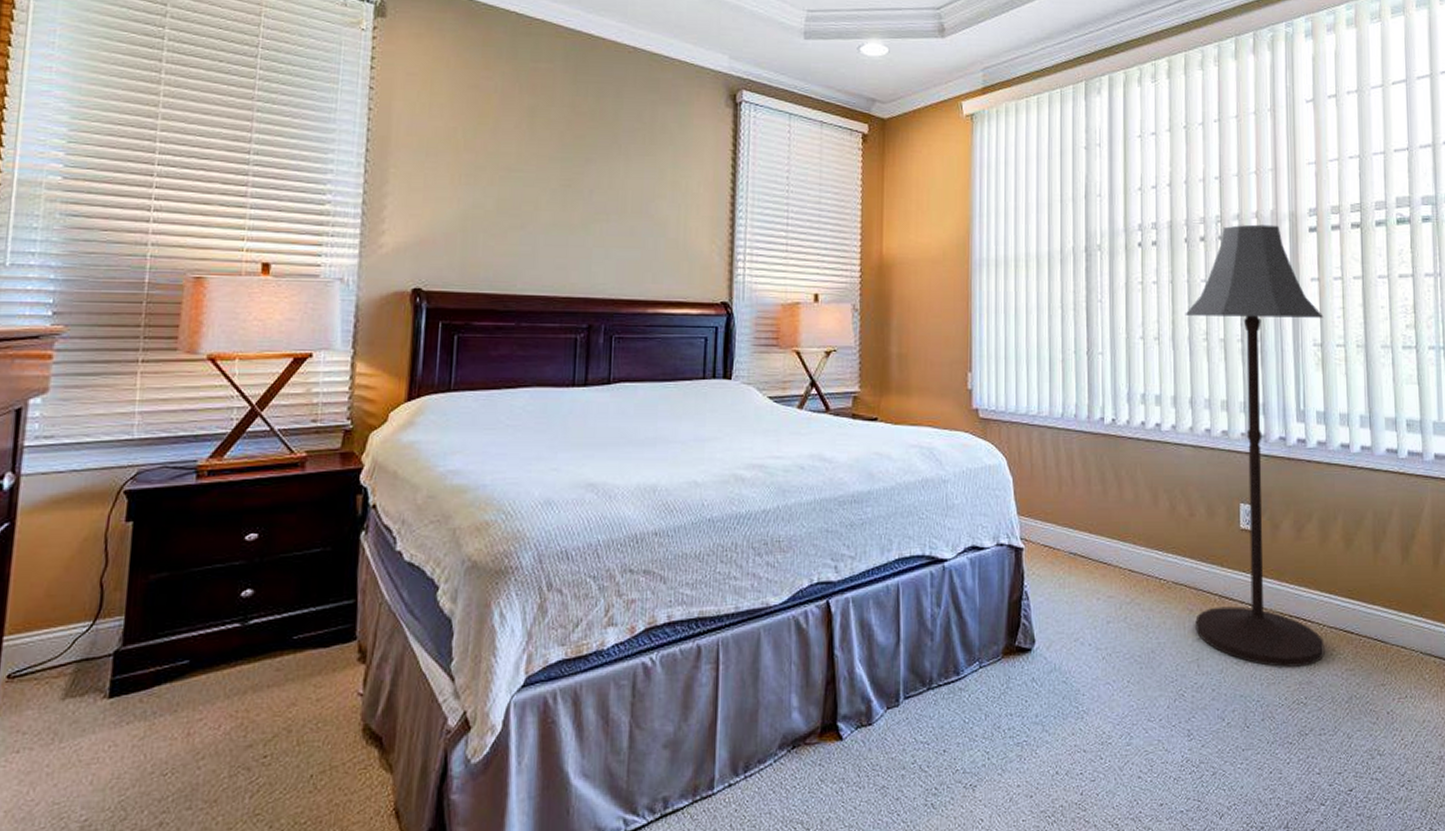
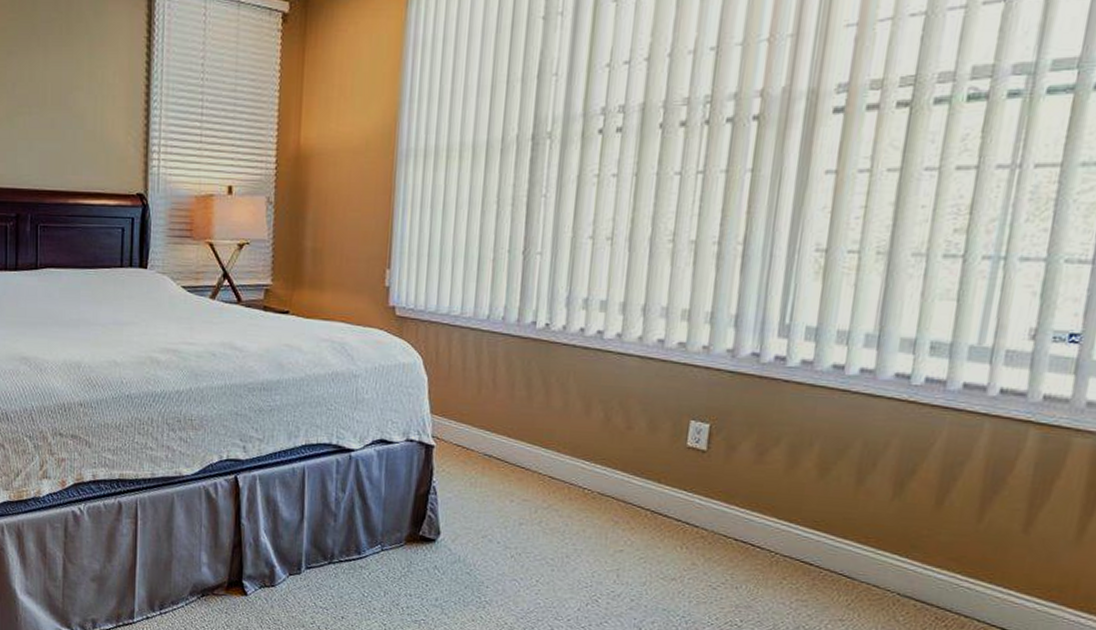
floor lamp: present [1185,224,1325,667] -> none [619,105,836,591]

